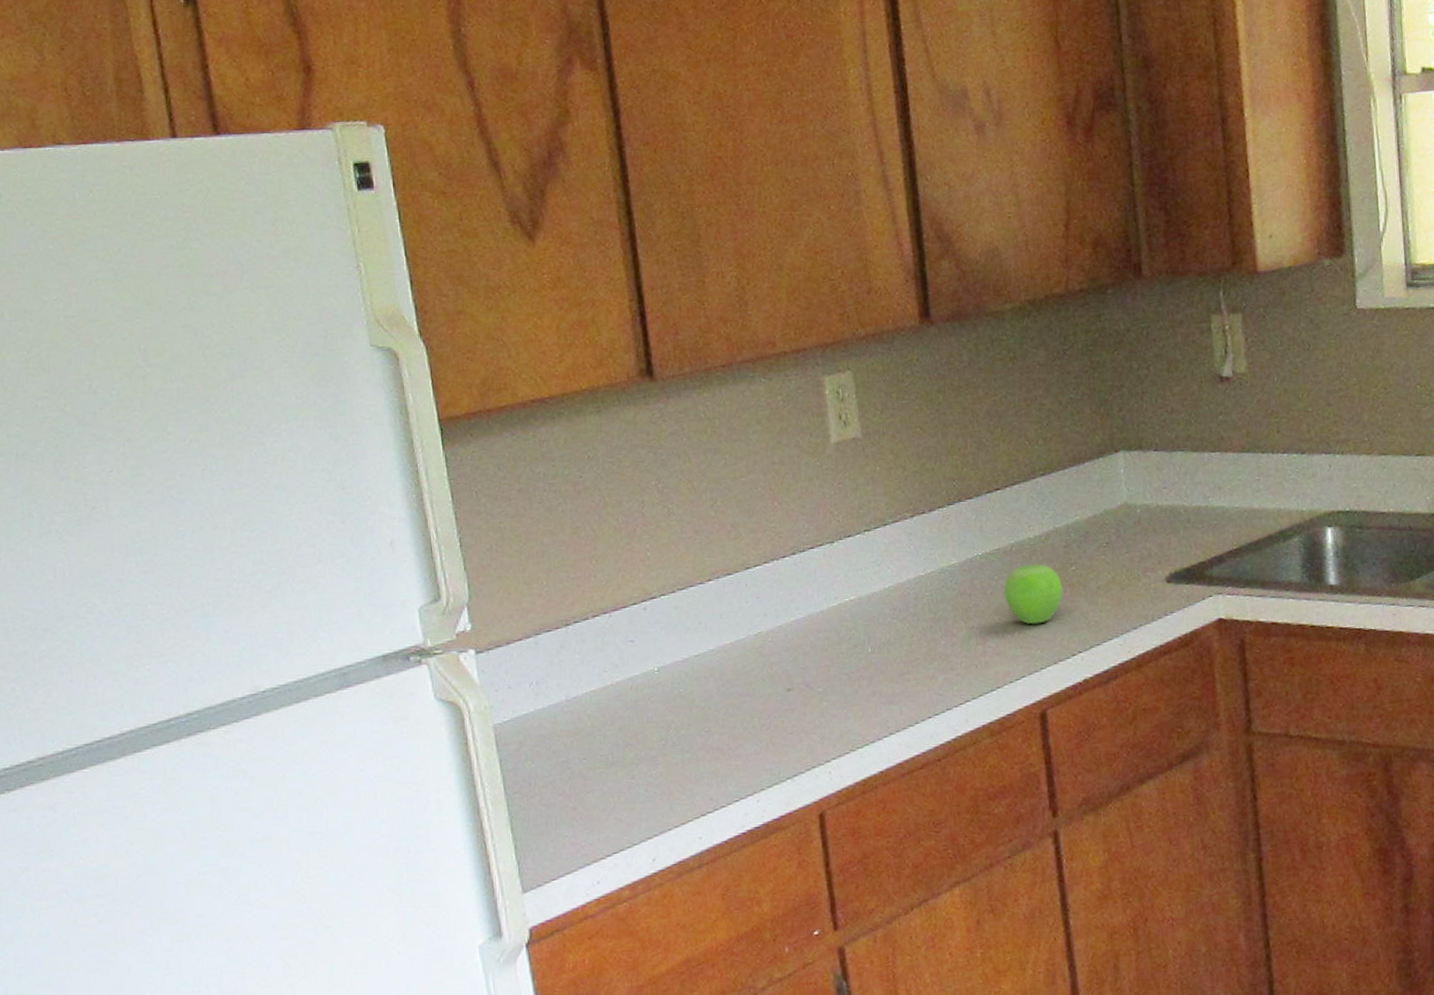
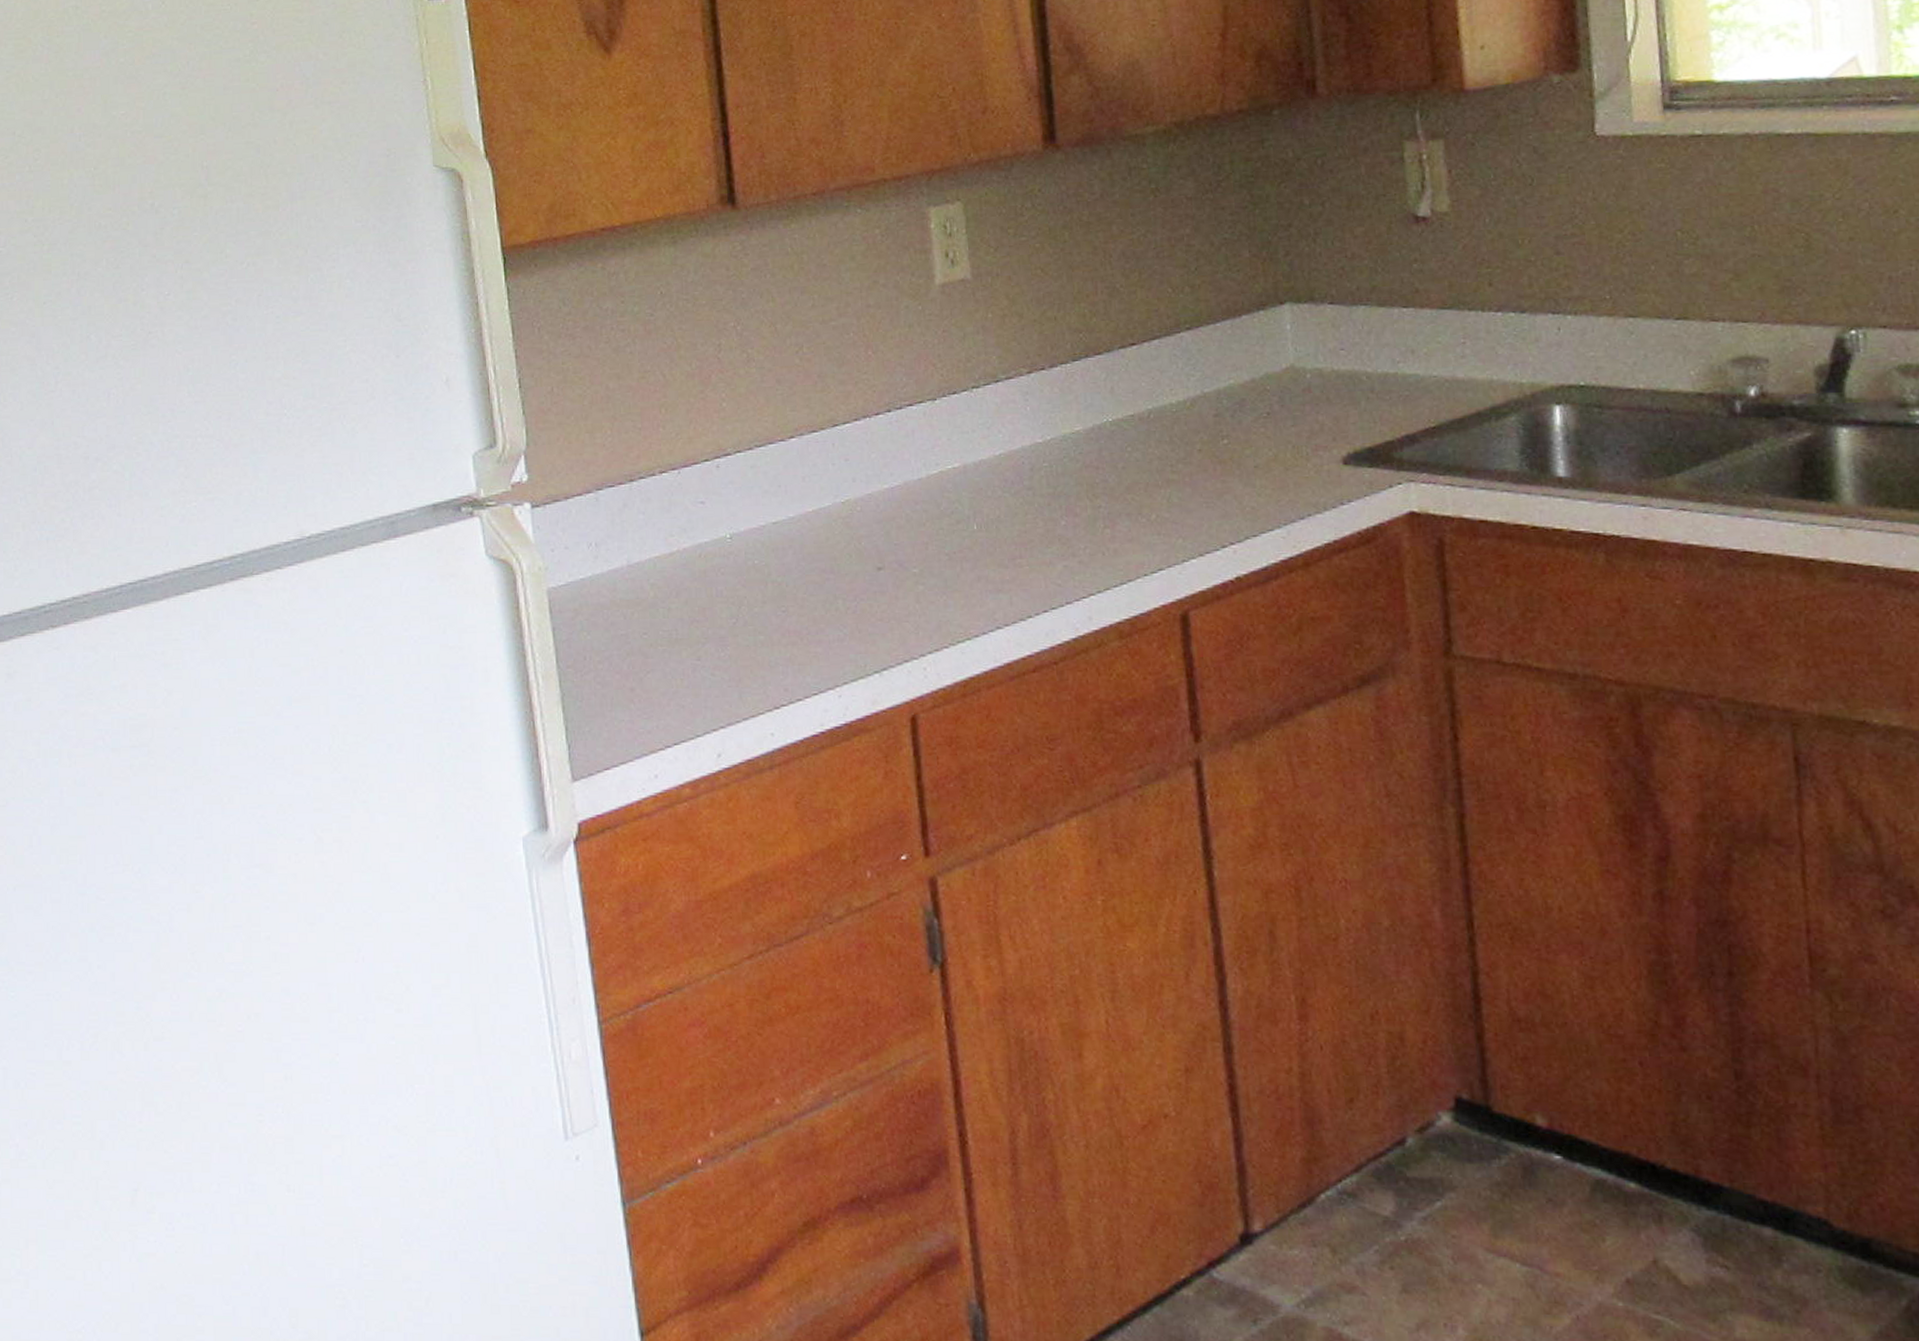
fruit: present [1003,563,1064,625] -> none [1138,434,1213,507]

